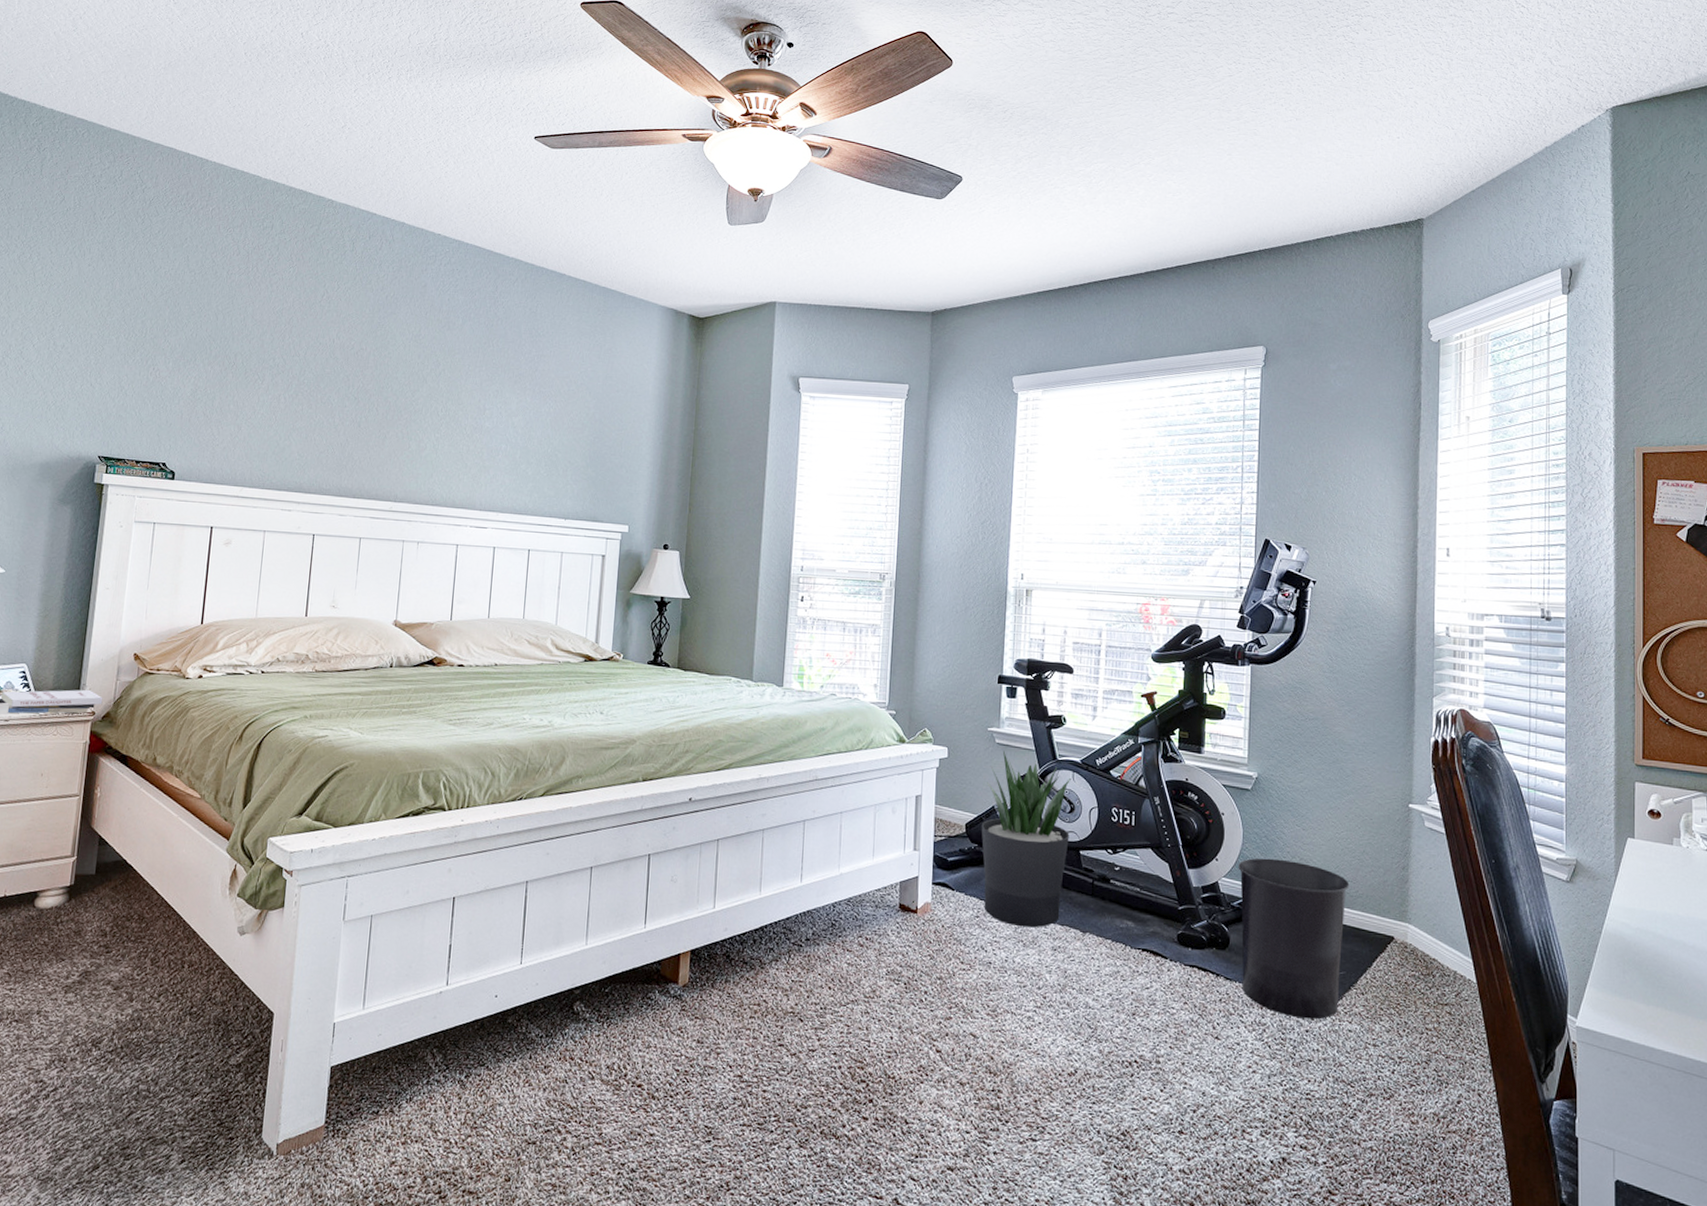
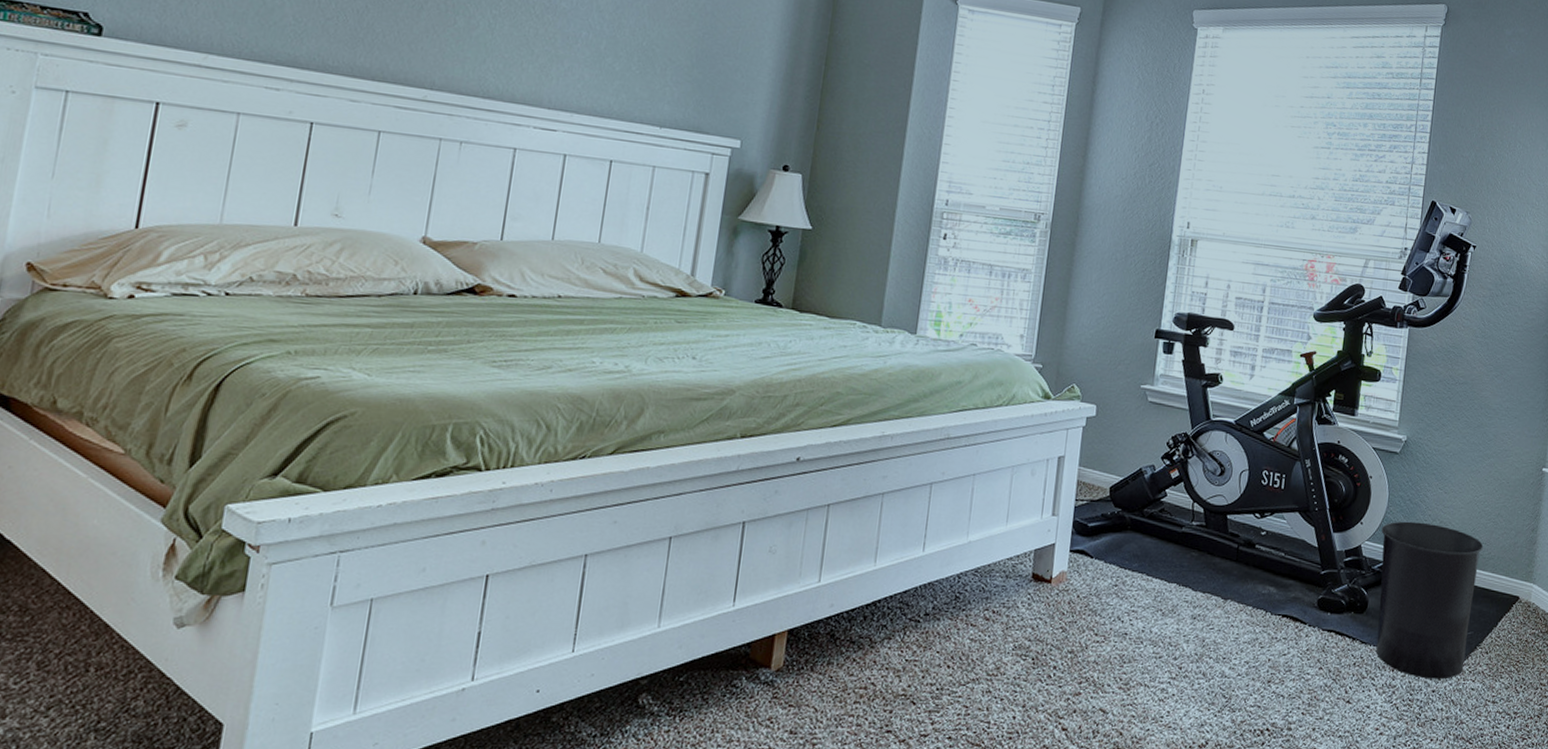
planter: present [981,750,1070,928] -> none [1123,409,1223,596]

